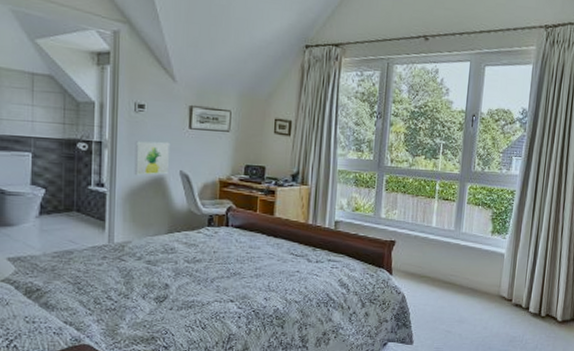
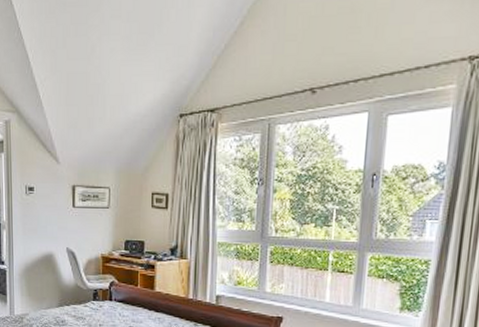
wall art: present [134,141,171,176] -> none [27,220,58,254]

